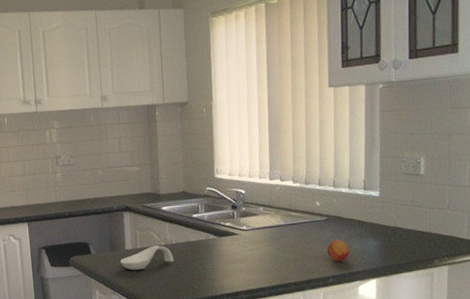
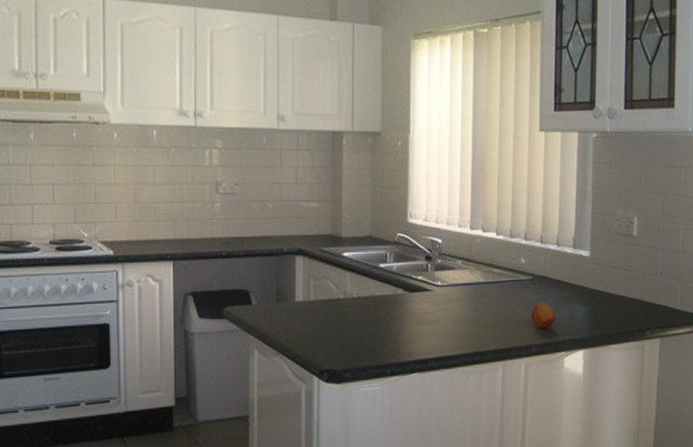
spoon rest: present [120,245,174,270] -> none [288,298,354,327]

